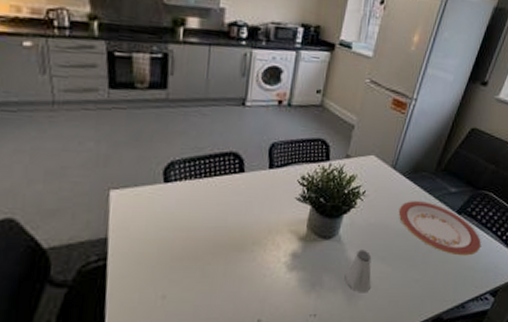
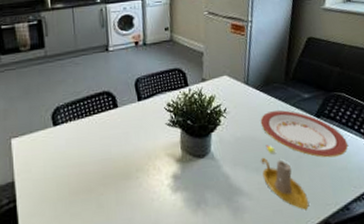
saltshaker: present [344,250,372,292] -> none [225,163,252,206]
candle holder: none [387,235,427,304] -> present [261,145,310,210]

